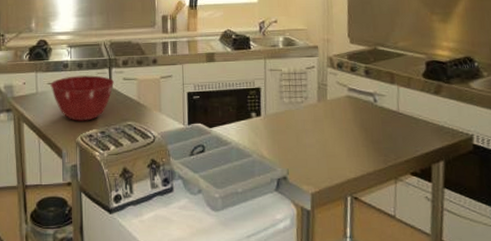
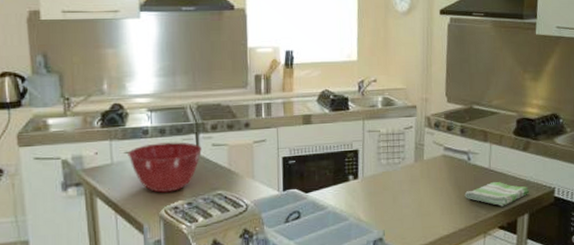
dish towel: none [372,125,444,152] -> present [464,181,529,207]

